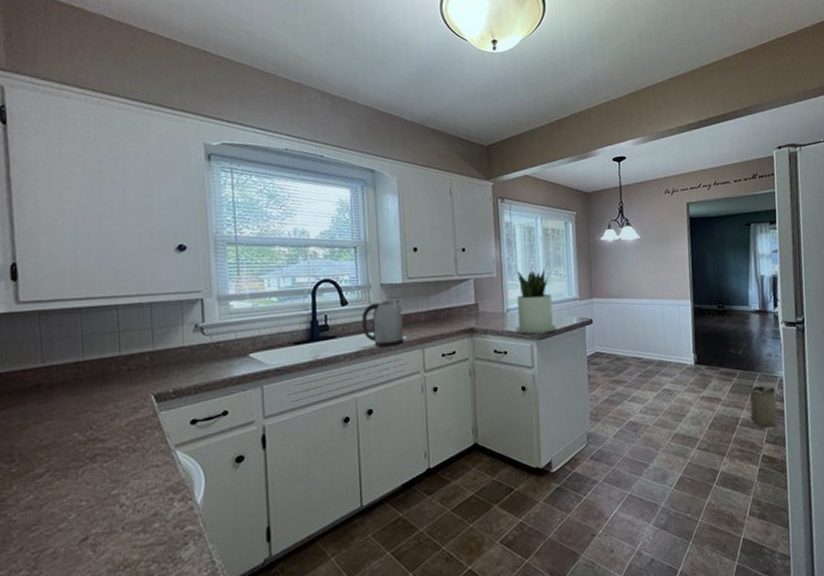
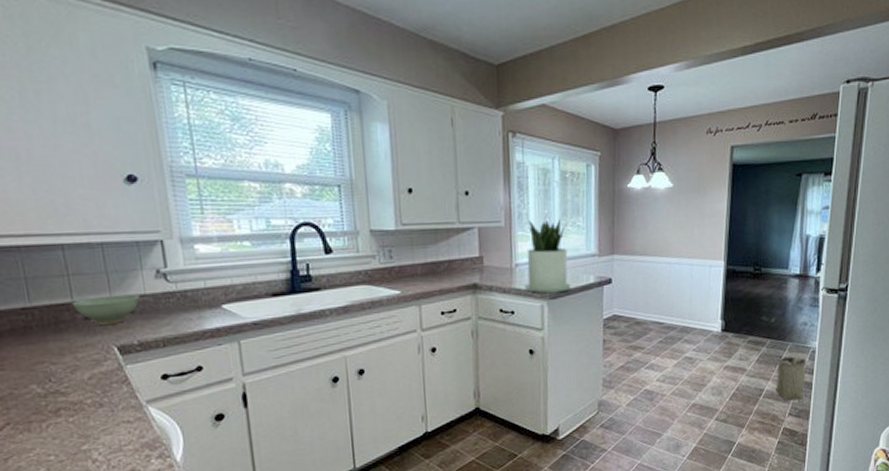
bowl: none [119,346,178,375] -> present [72,294,139,325]
kettle: present [362,300,404,348] -> none [349,249,398,303]

